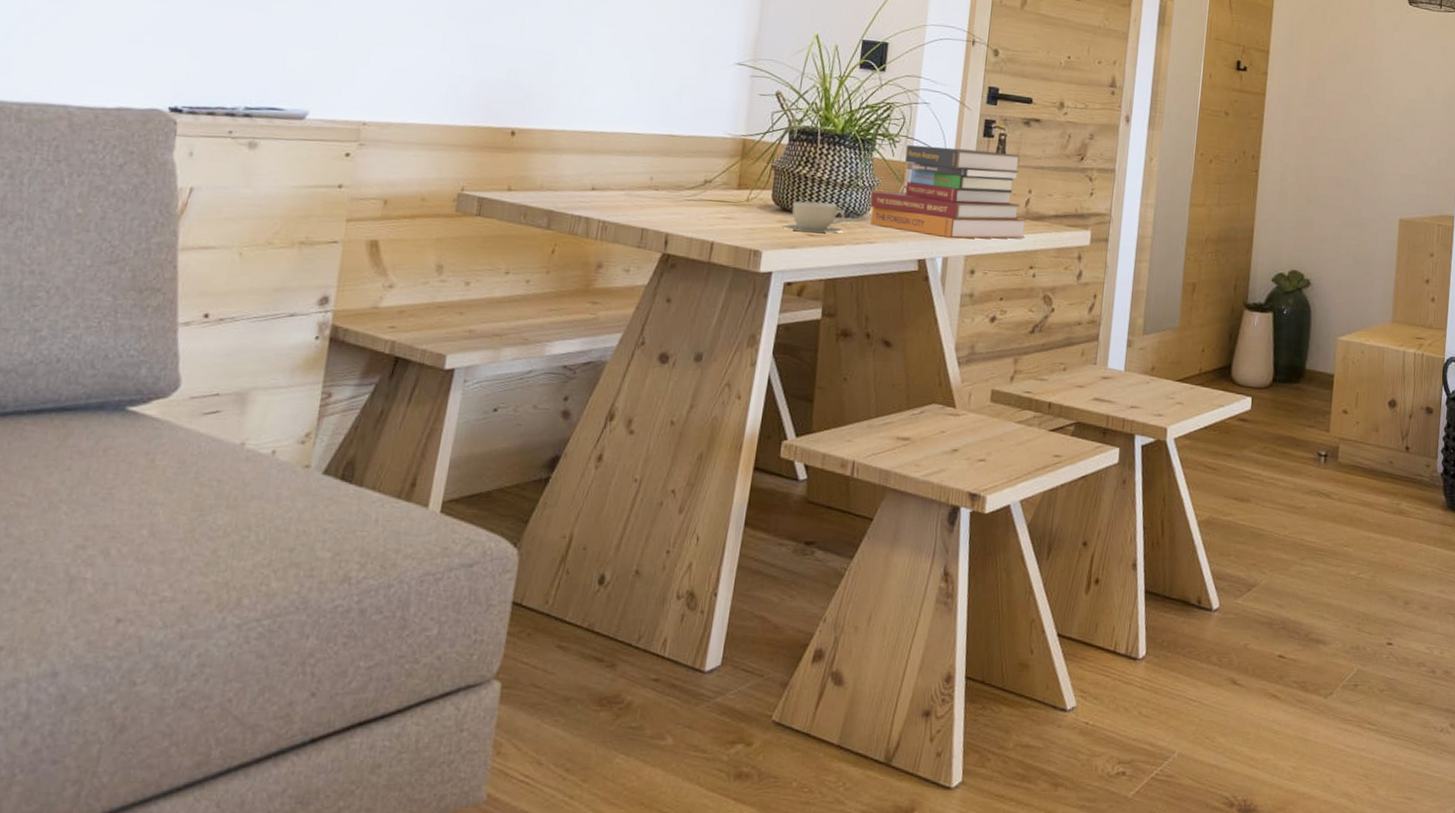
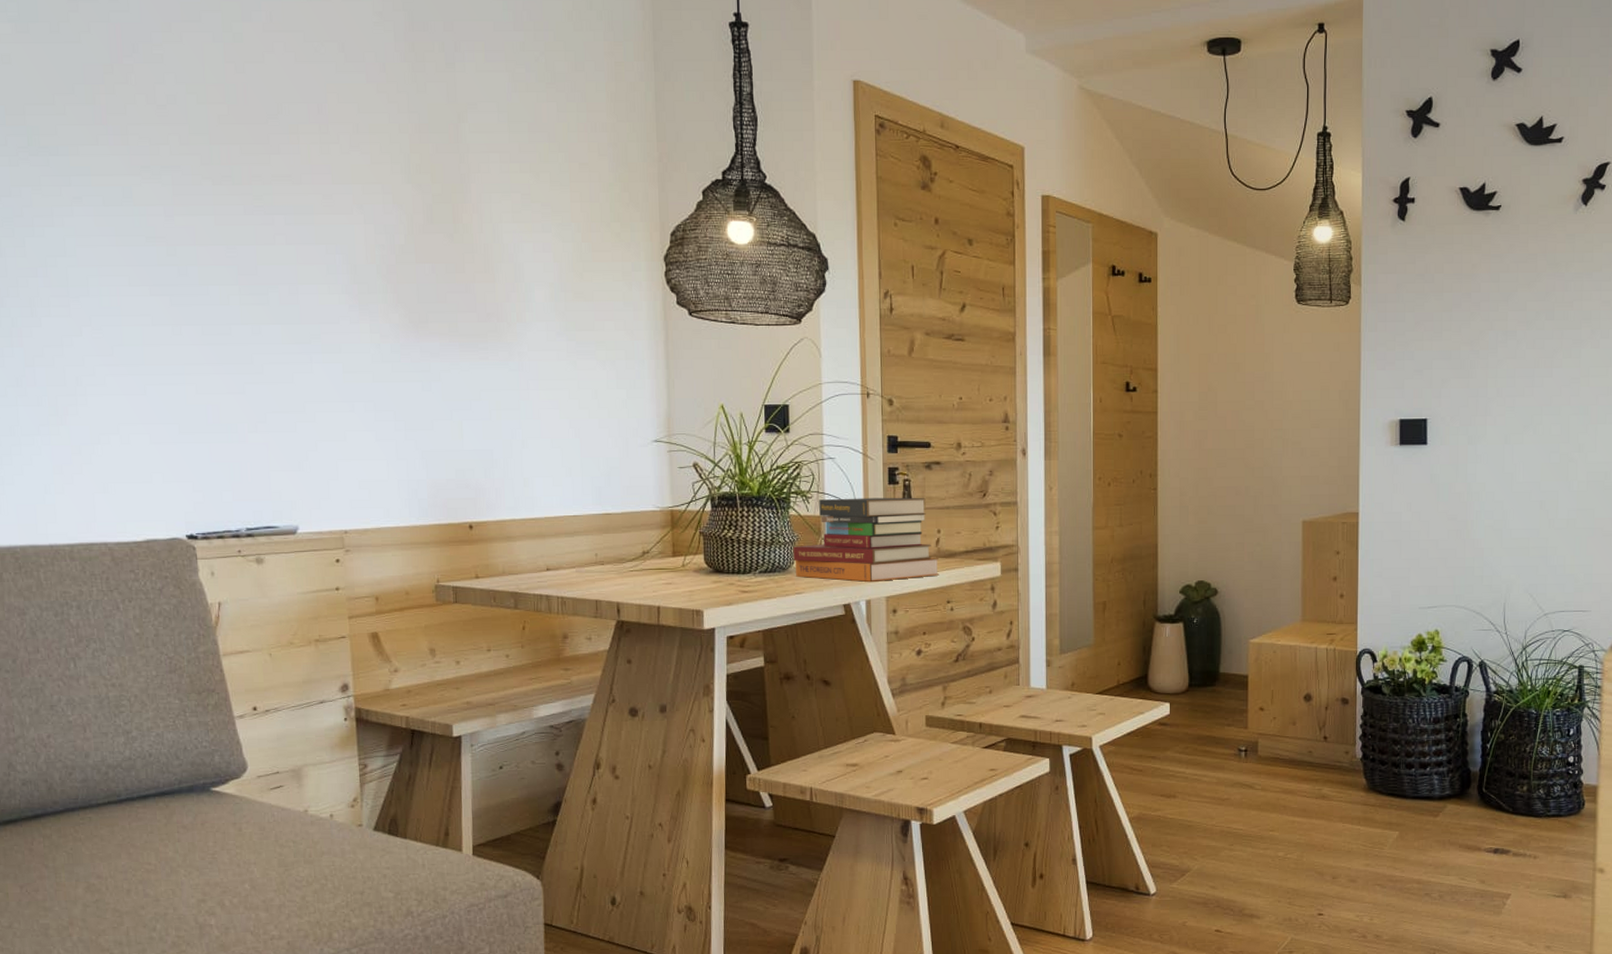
teacup: present [783,201,845,233] -> none [718,561,773,590]

